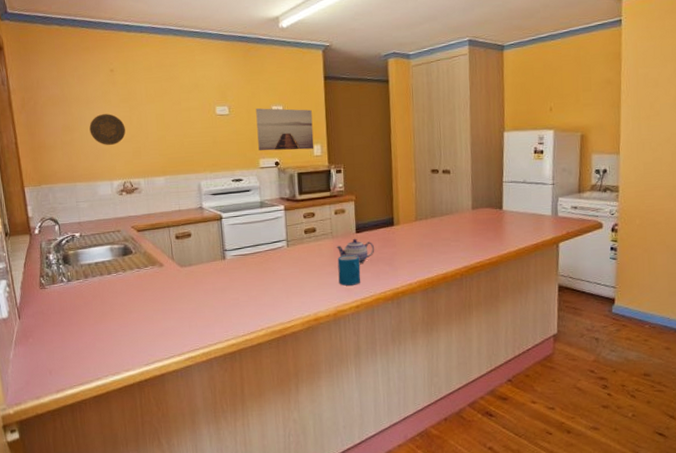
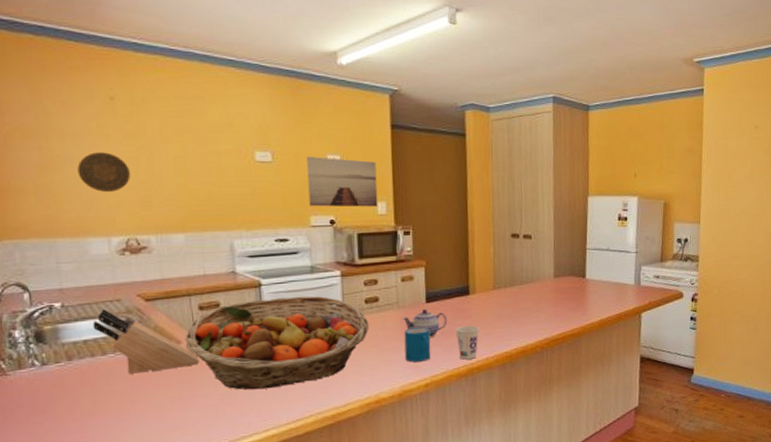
knife block: none [101,238,177,290] -> present [92,309,200,374]
fruit basket: none [165,227,308,306] -> present [184,296,369,390]
cup: none [382,254,404,285] -> present [456,325,480,360]

